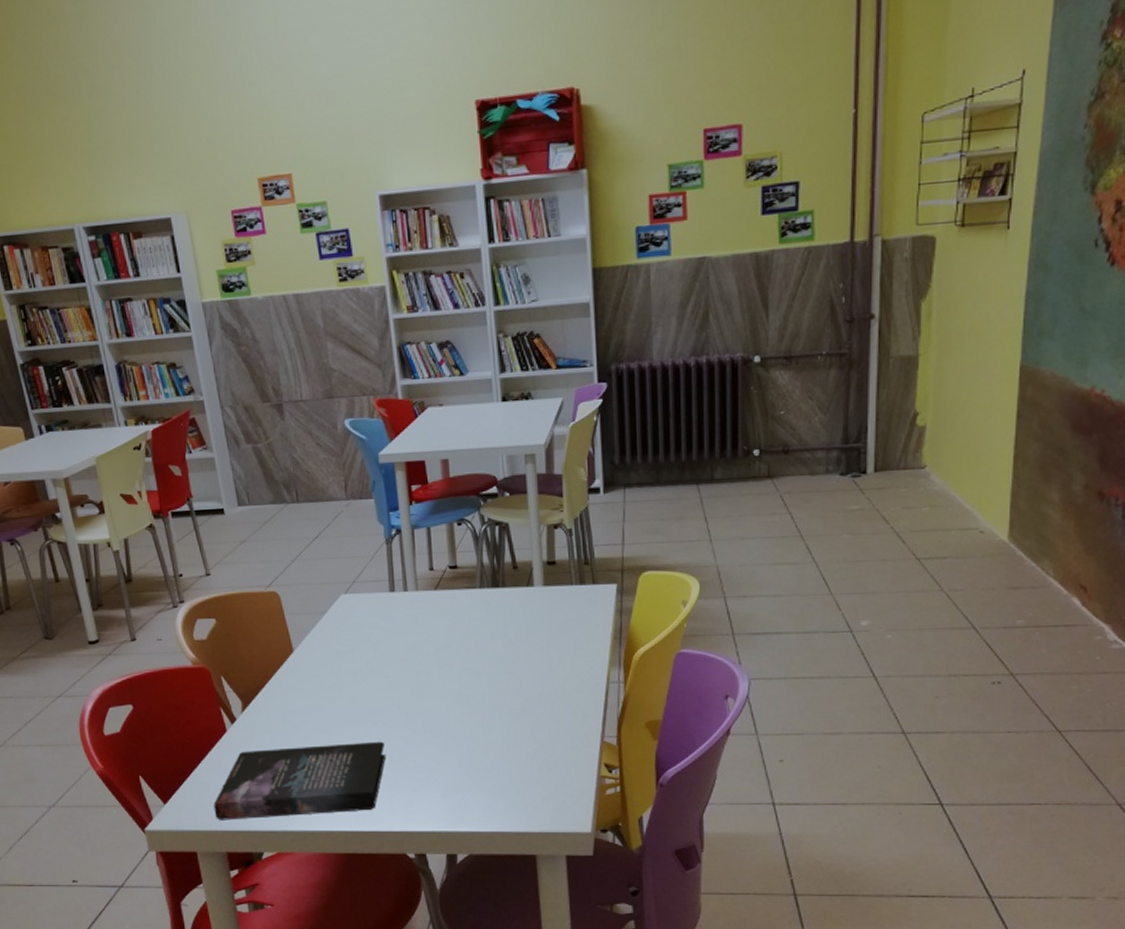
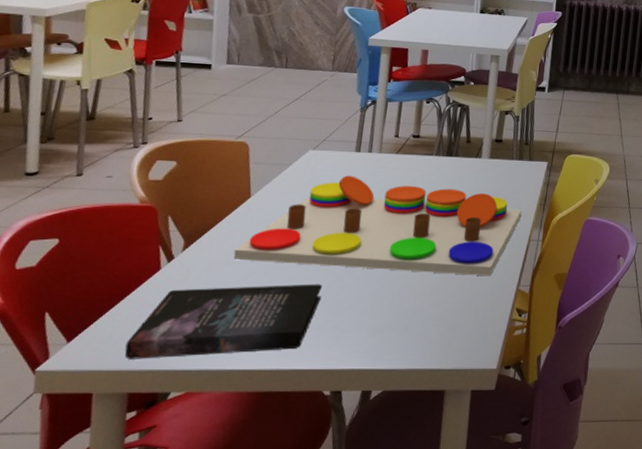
board game: none [290,619,594,728] -> present [233,175,523,277]

